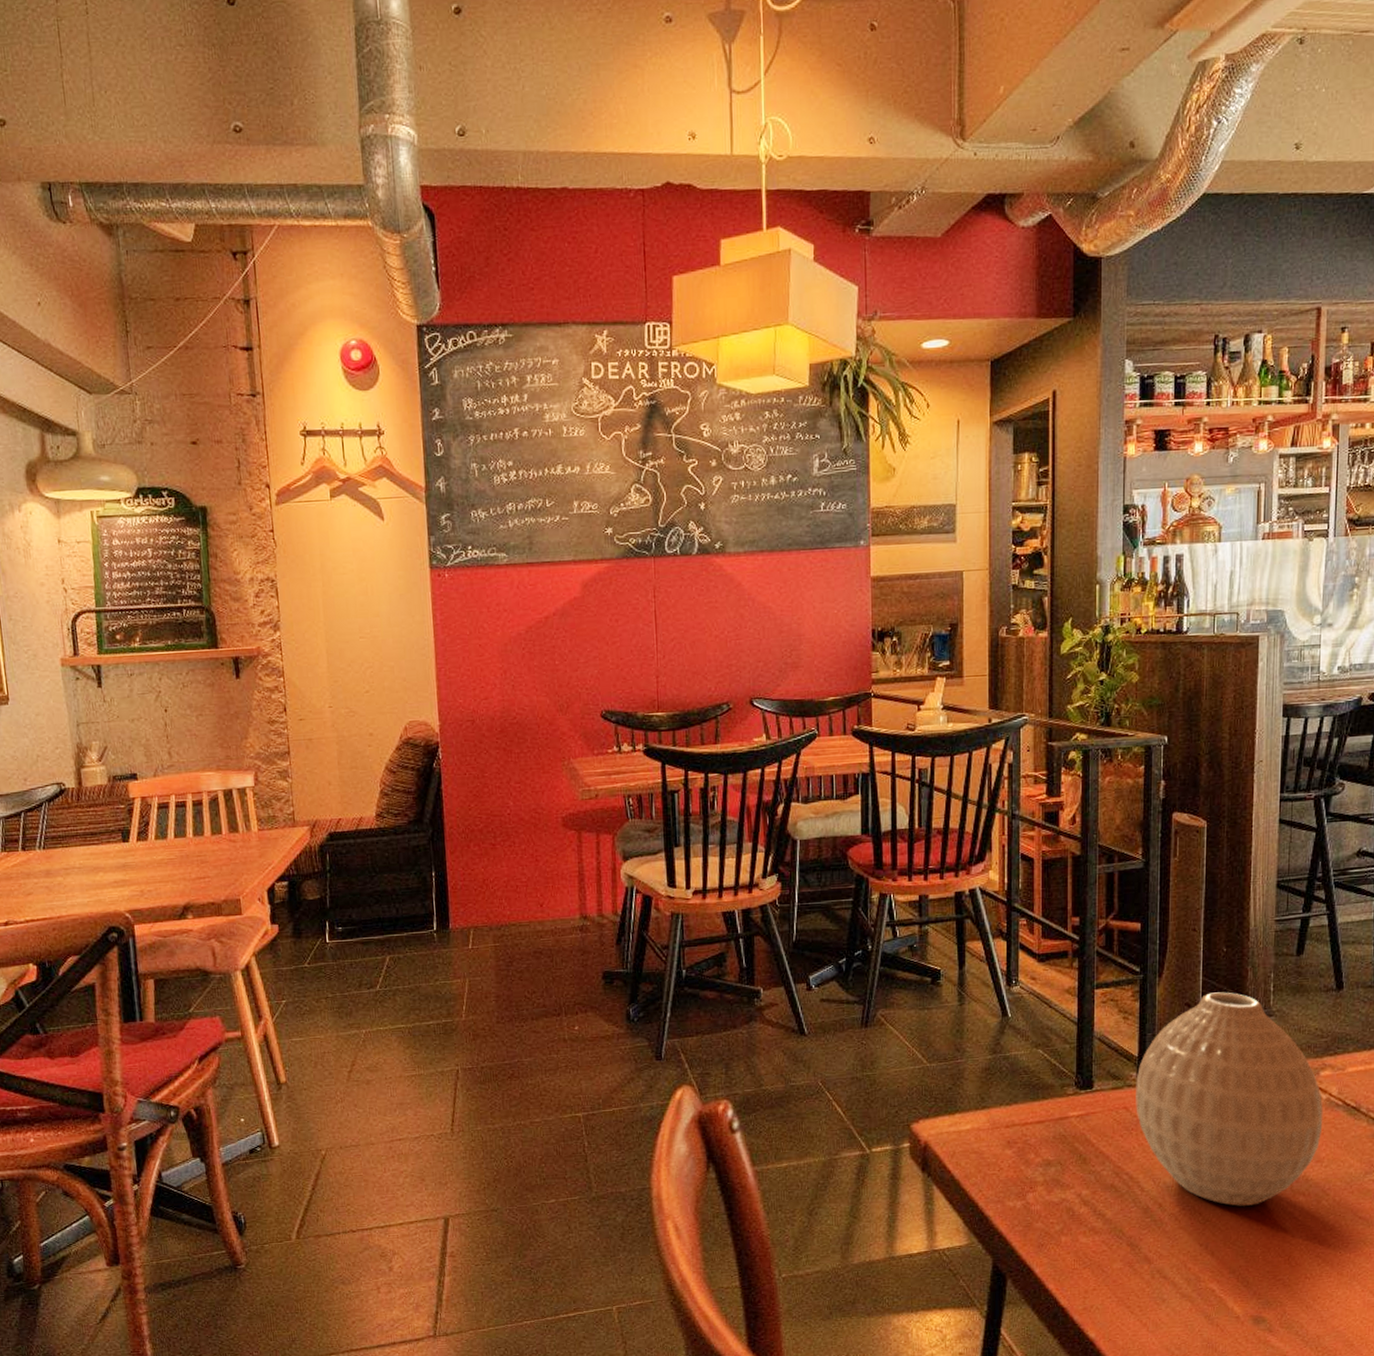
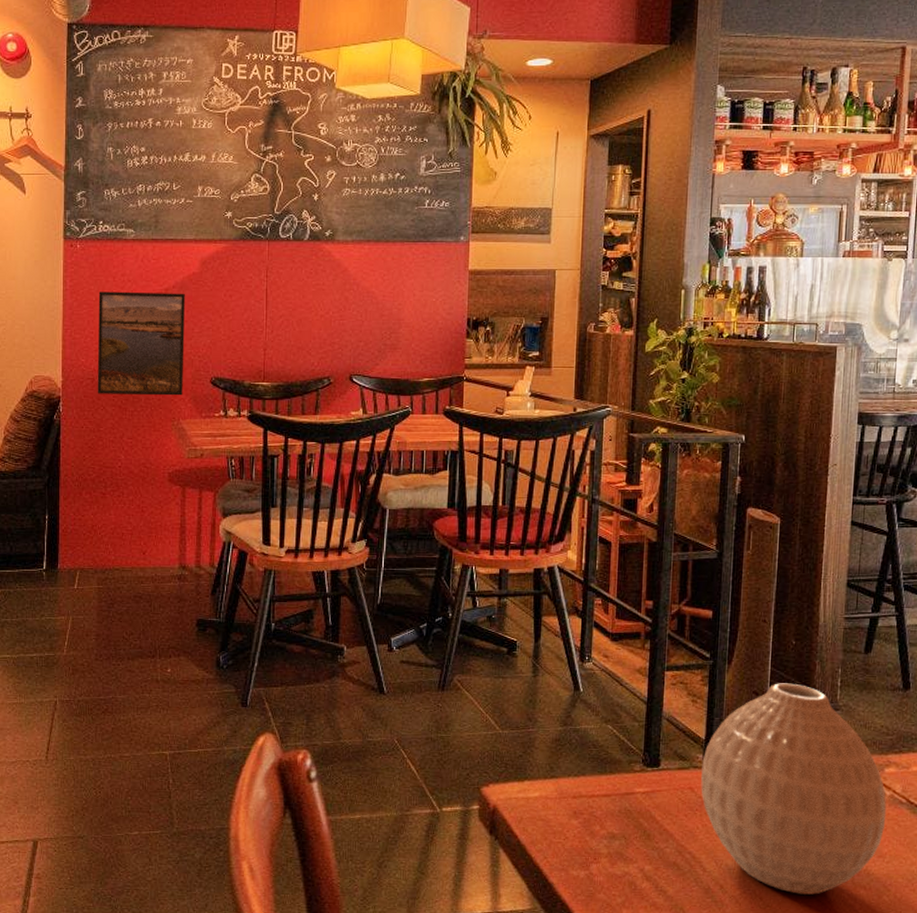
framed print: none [472,620,572,737] -> present [97,291,185,396]

